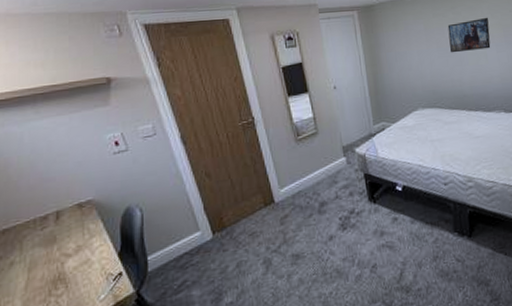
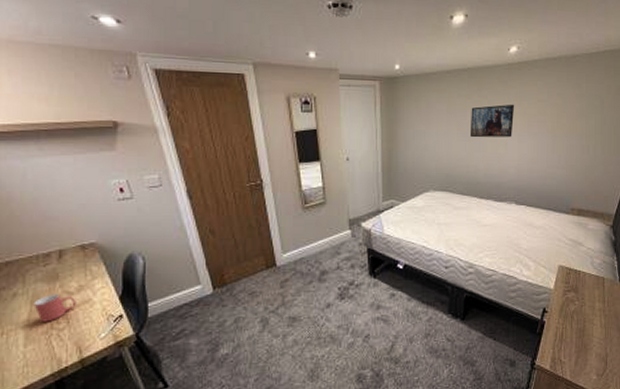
mug: none [31,257,75,290] -> present [34,293,76,322]

